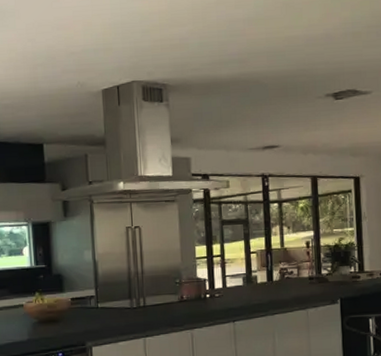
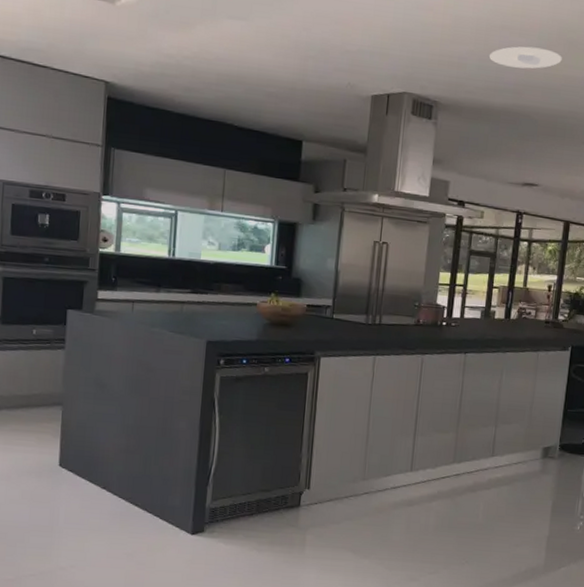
recessed light: none [209,15,281,39] -> present [489,46,562,69]

